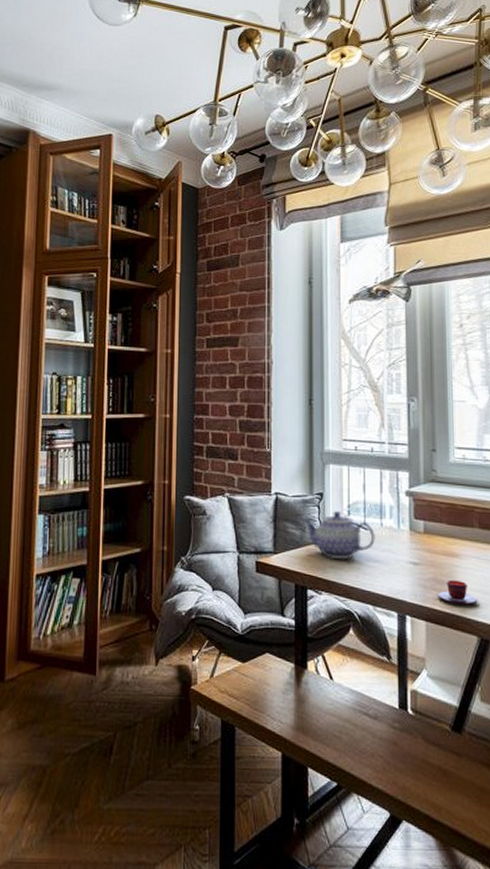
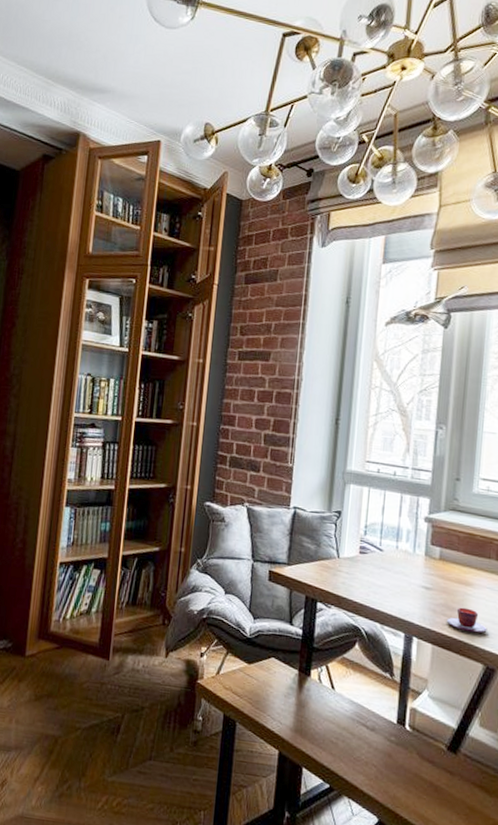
teapot: present [303,511,375,560] -> none [319,530,390,578]

